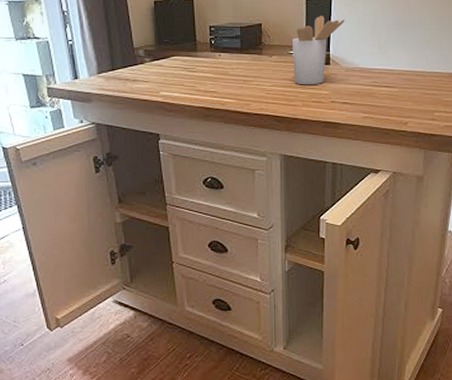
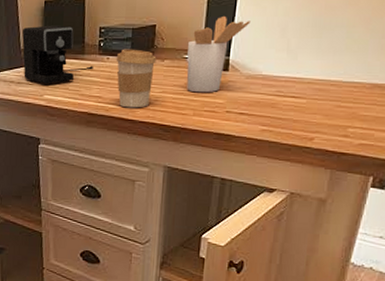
coffee maker: none [133,24,206,81] -> present [22,25,93,84]
coffee cup: none [227,46,265,101] -> present [116,49,157,108]

